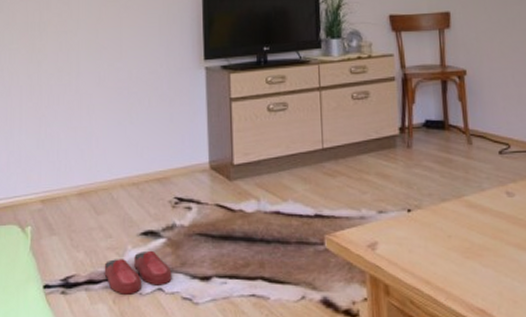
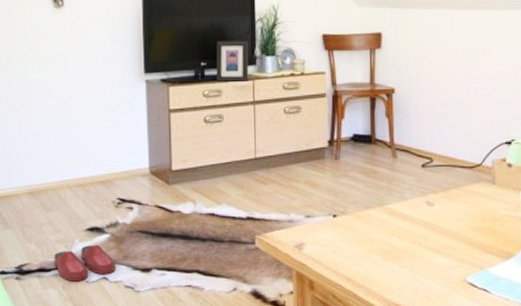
picture frame: none [279,22,314,67] -> present [216,40,249,82]

